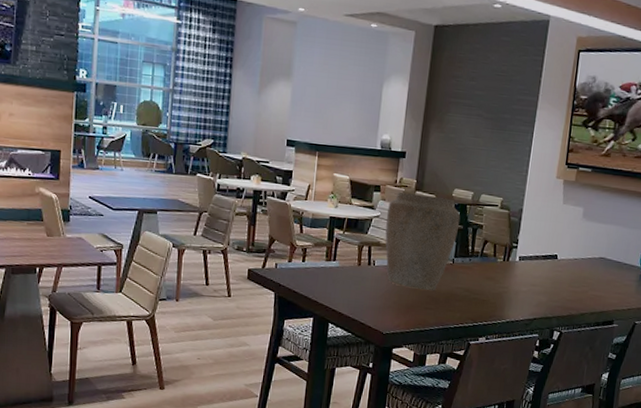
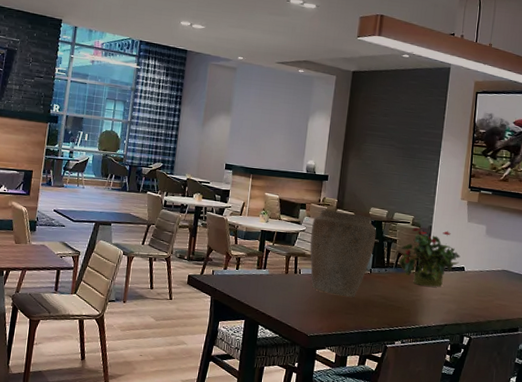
potted plant: none [484,210,554,278] -> present [398,227,460,287]

